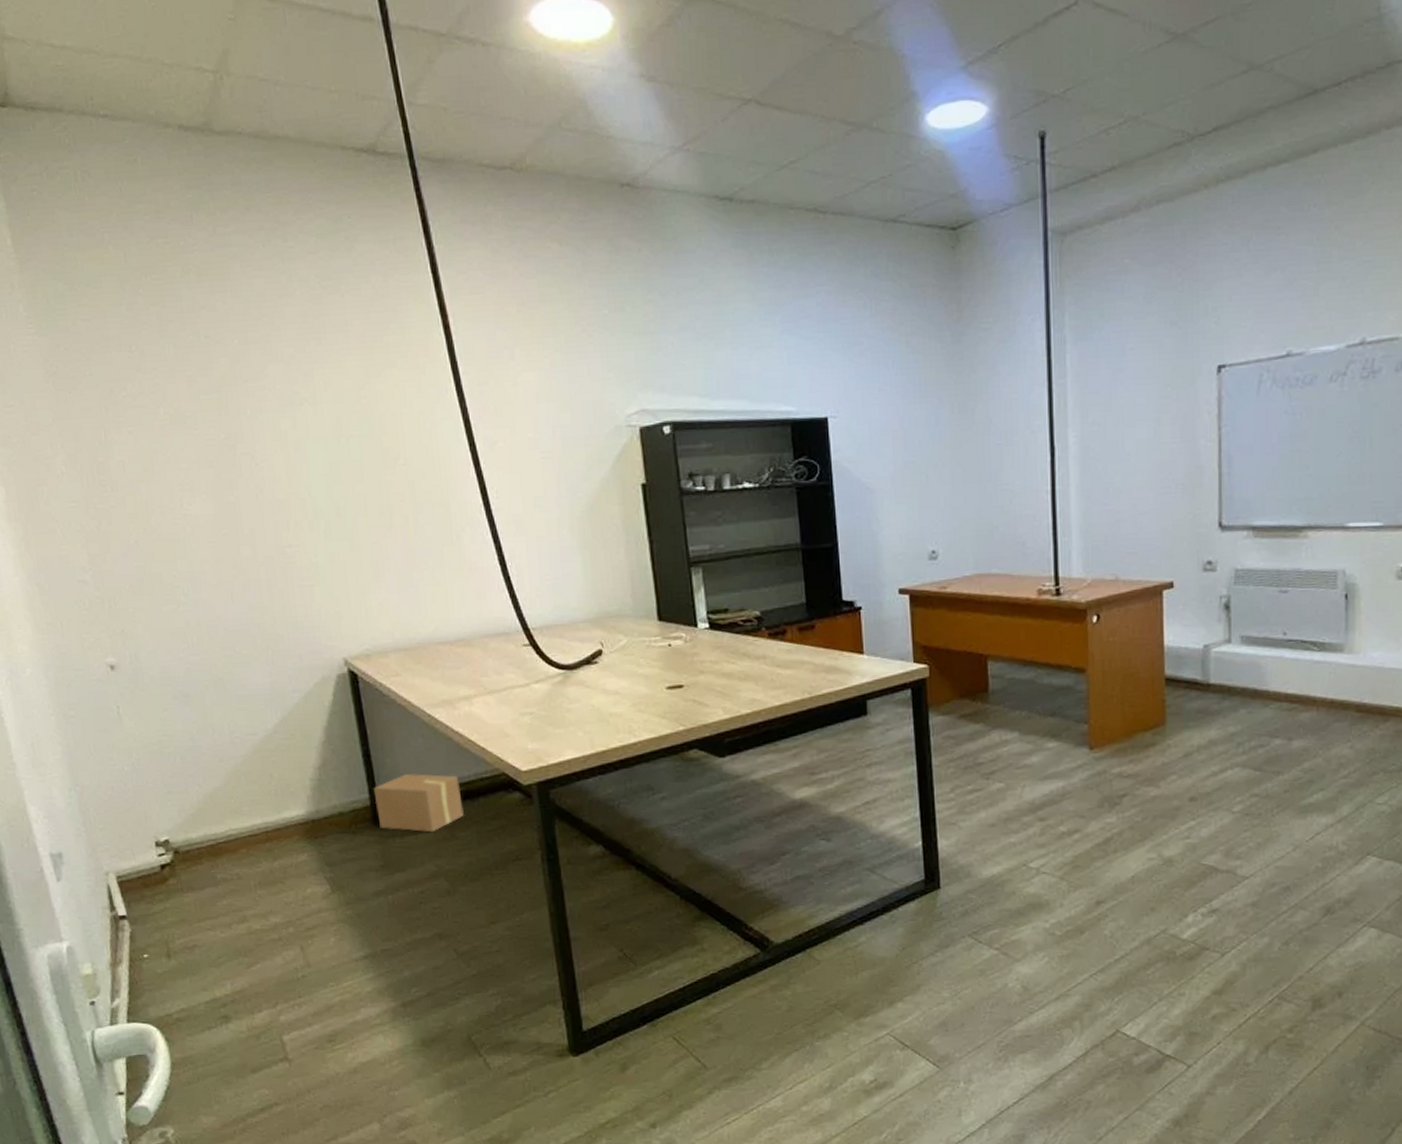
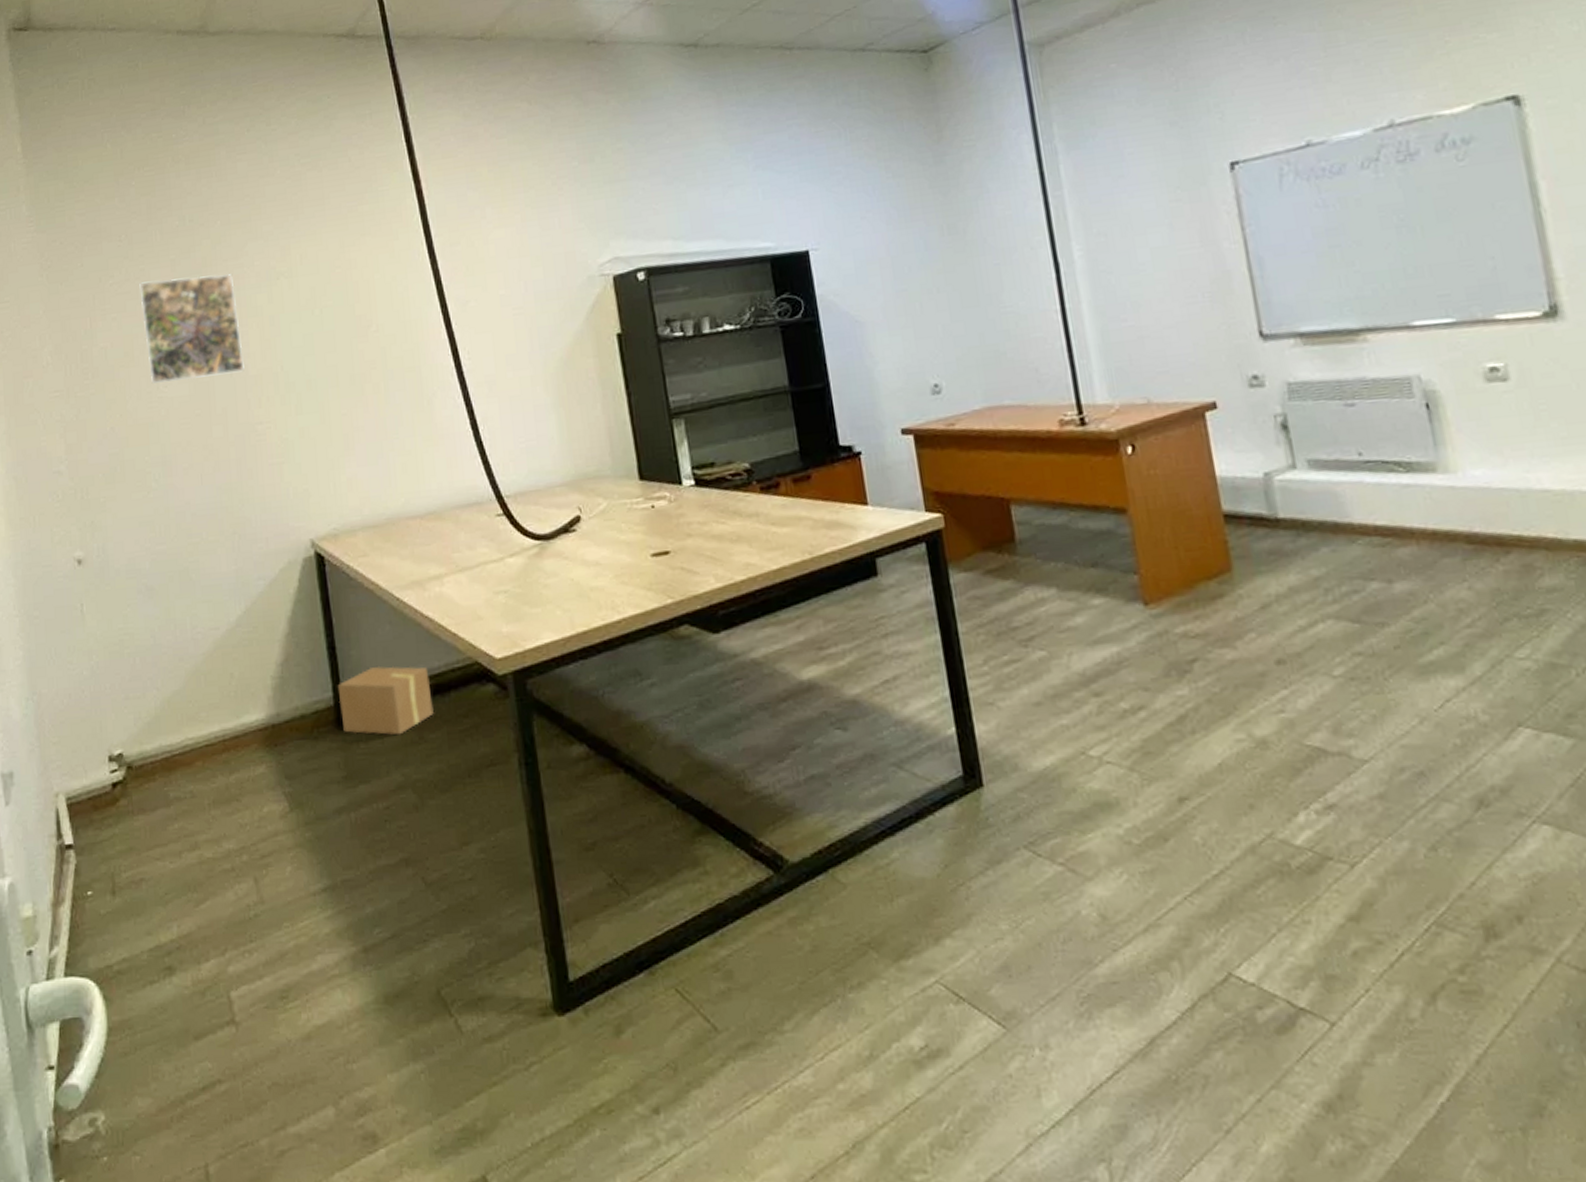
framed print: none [154,394,271,500] -> present [139,273,244,384]

